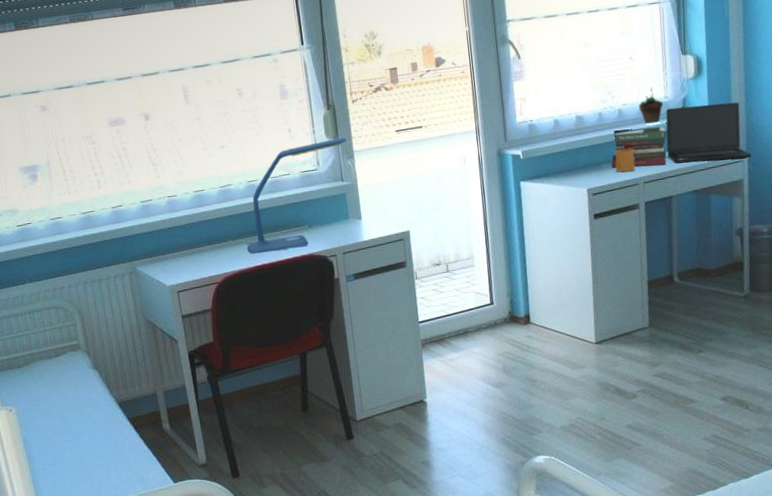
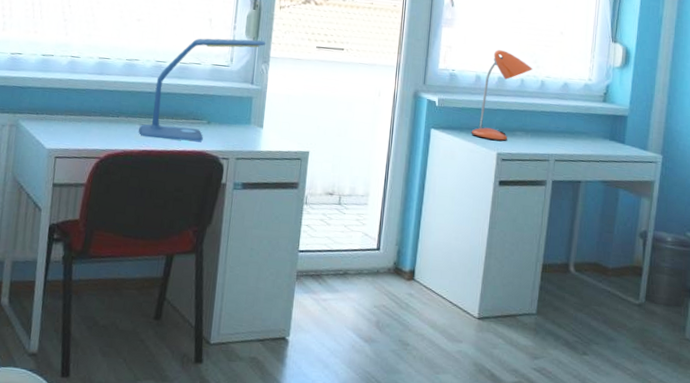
desk lamp: none [559,89,609,179] -> present [471,50,533,142]
books: present [611,126,667,168] -> none [526,101,585,148]
mug: present [615,148,636,173] -> none [529,120,551,146]
succulent plant: present [639,87,663,124] -> none [562,66,586,104]
laptop: present [666,102,752,164] -> none [583,92,666,161]

